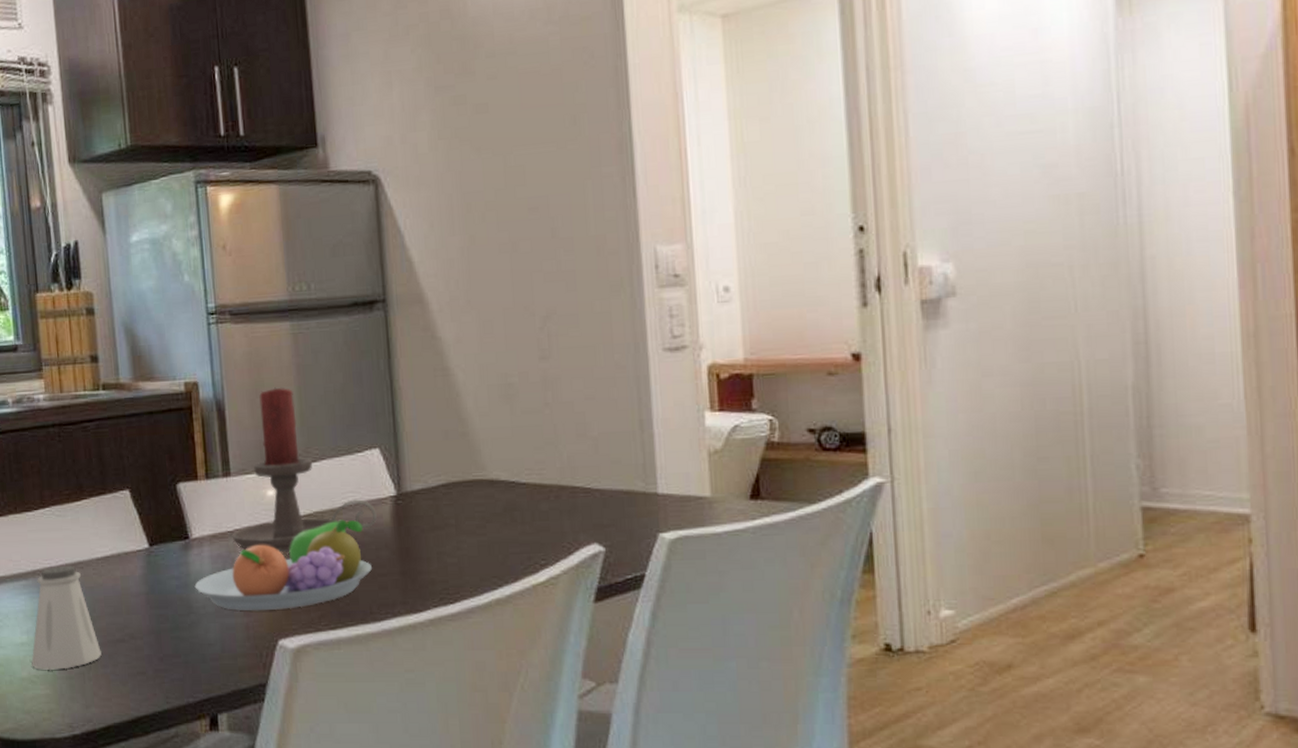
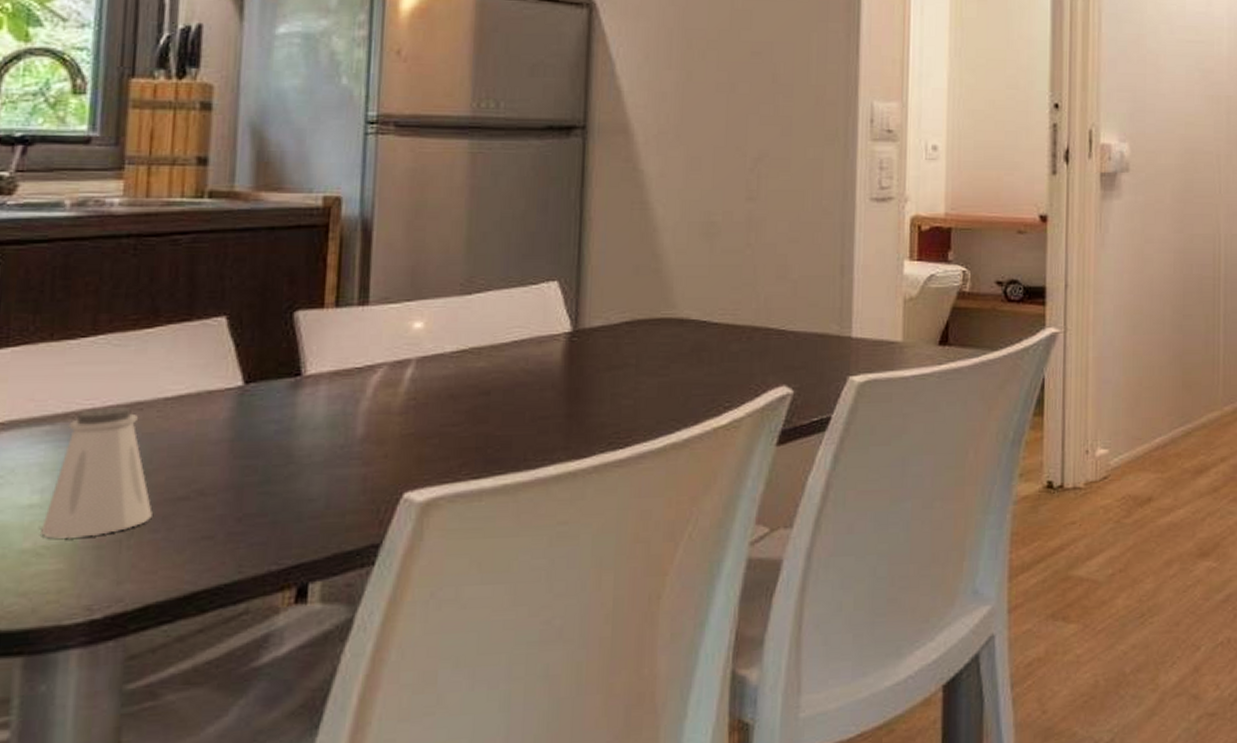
fruit bowl: present [194,519,372,611] -> none [300,357,532,460]
candle holder: present [231,387,377,551] -> none [360,209,546,391]

